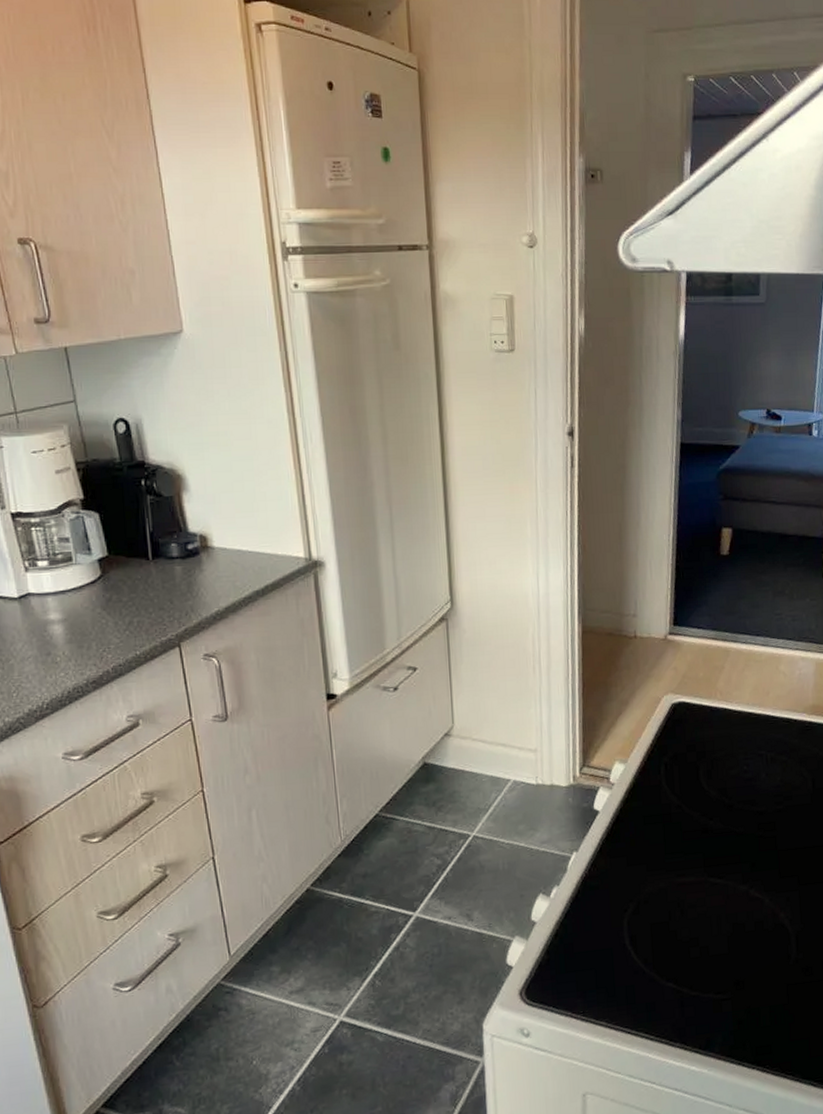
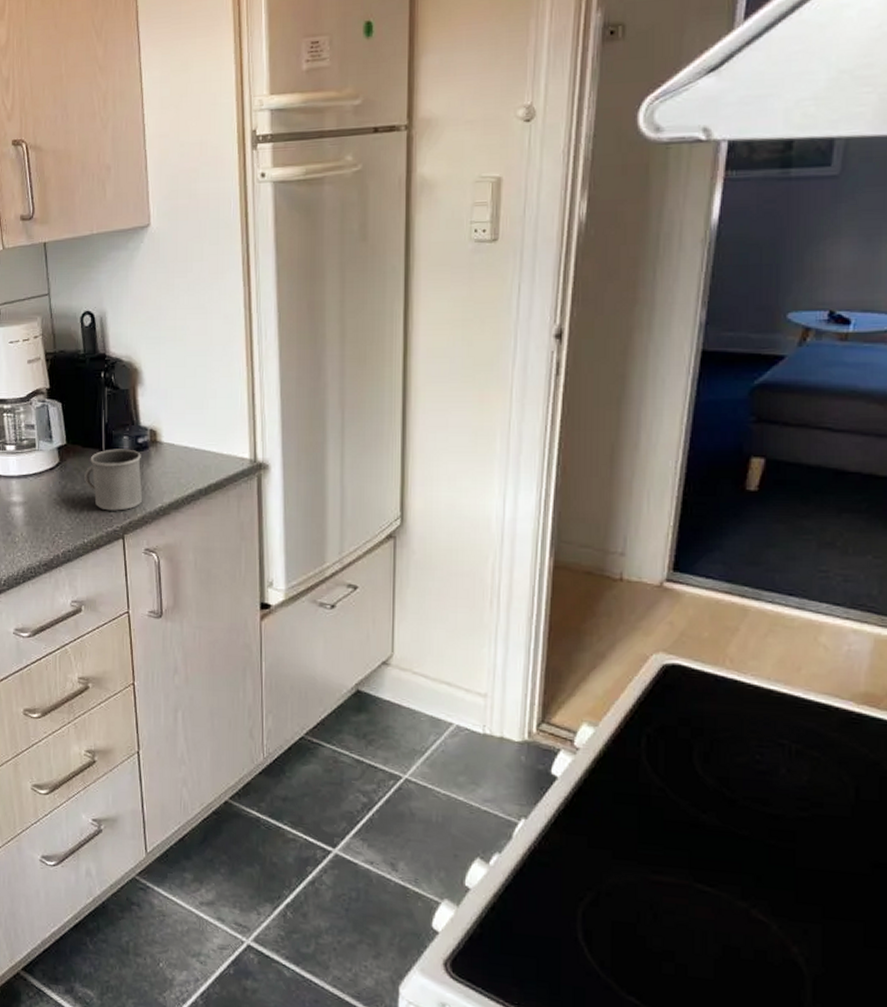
mug: none [131,556,196,620] -> present [85,449,142,511]

